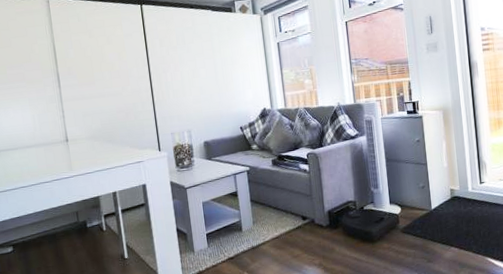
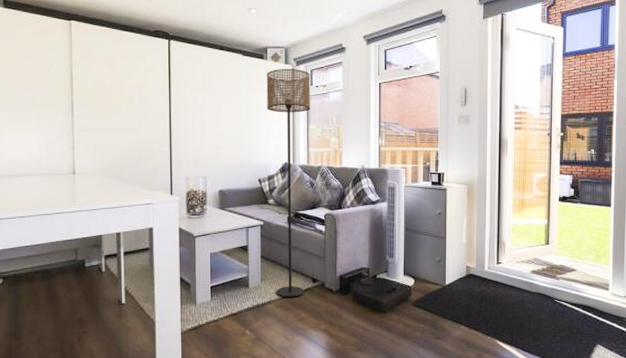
floor lamp: none [236,17,296,237] -> present [266,69,310,298]

